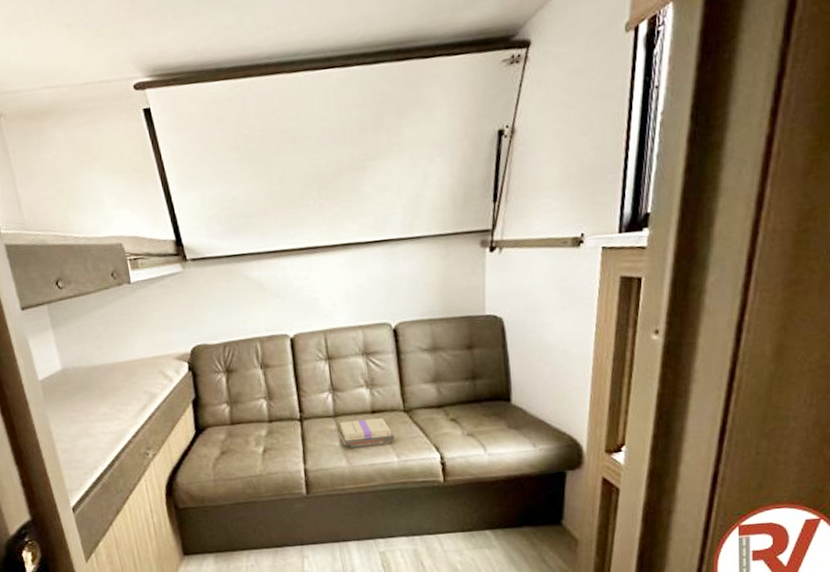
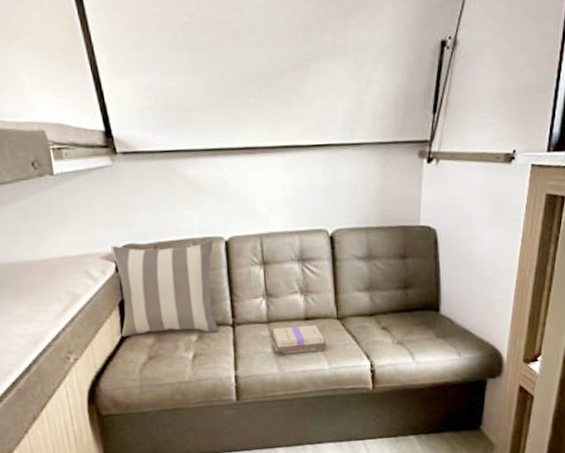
pillow: none [183,338,287,434] -> present [110,240,219,338]

